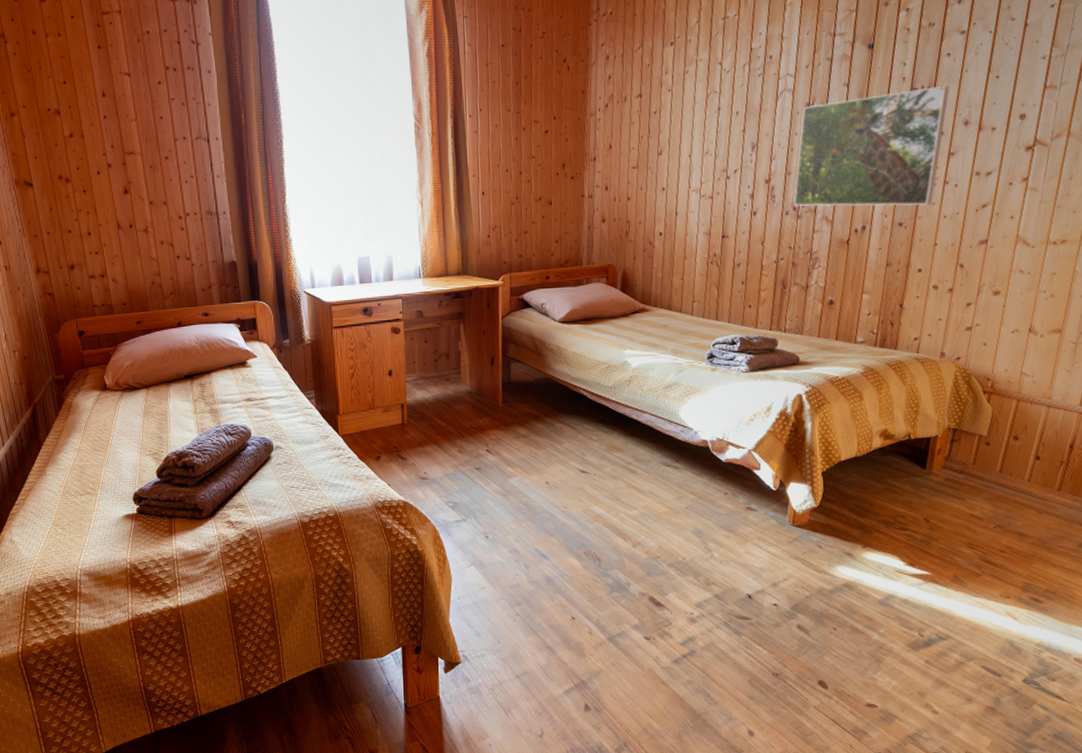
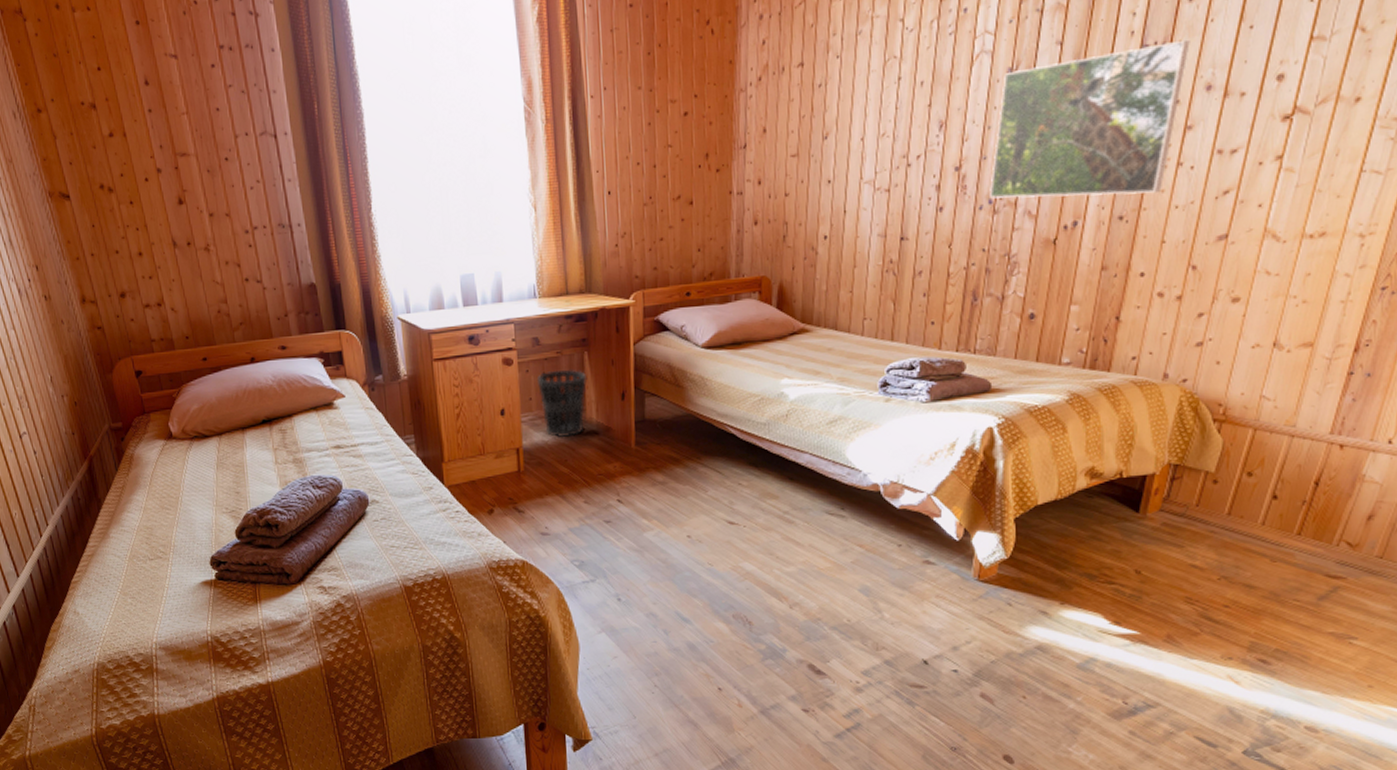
wastebasket: none [421,337,463,396] -> present [538,369,588,438]

